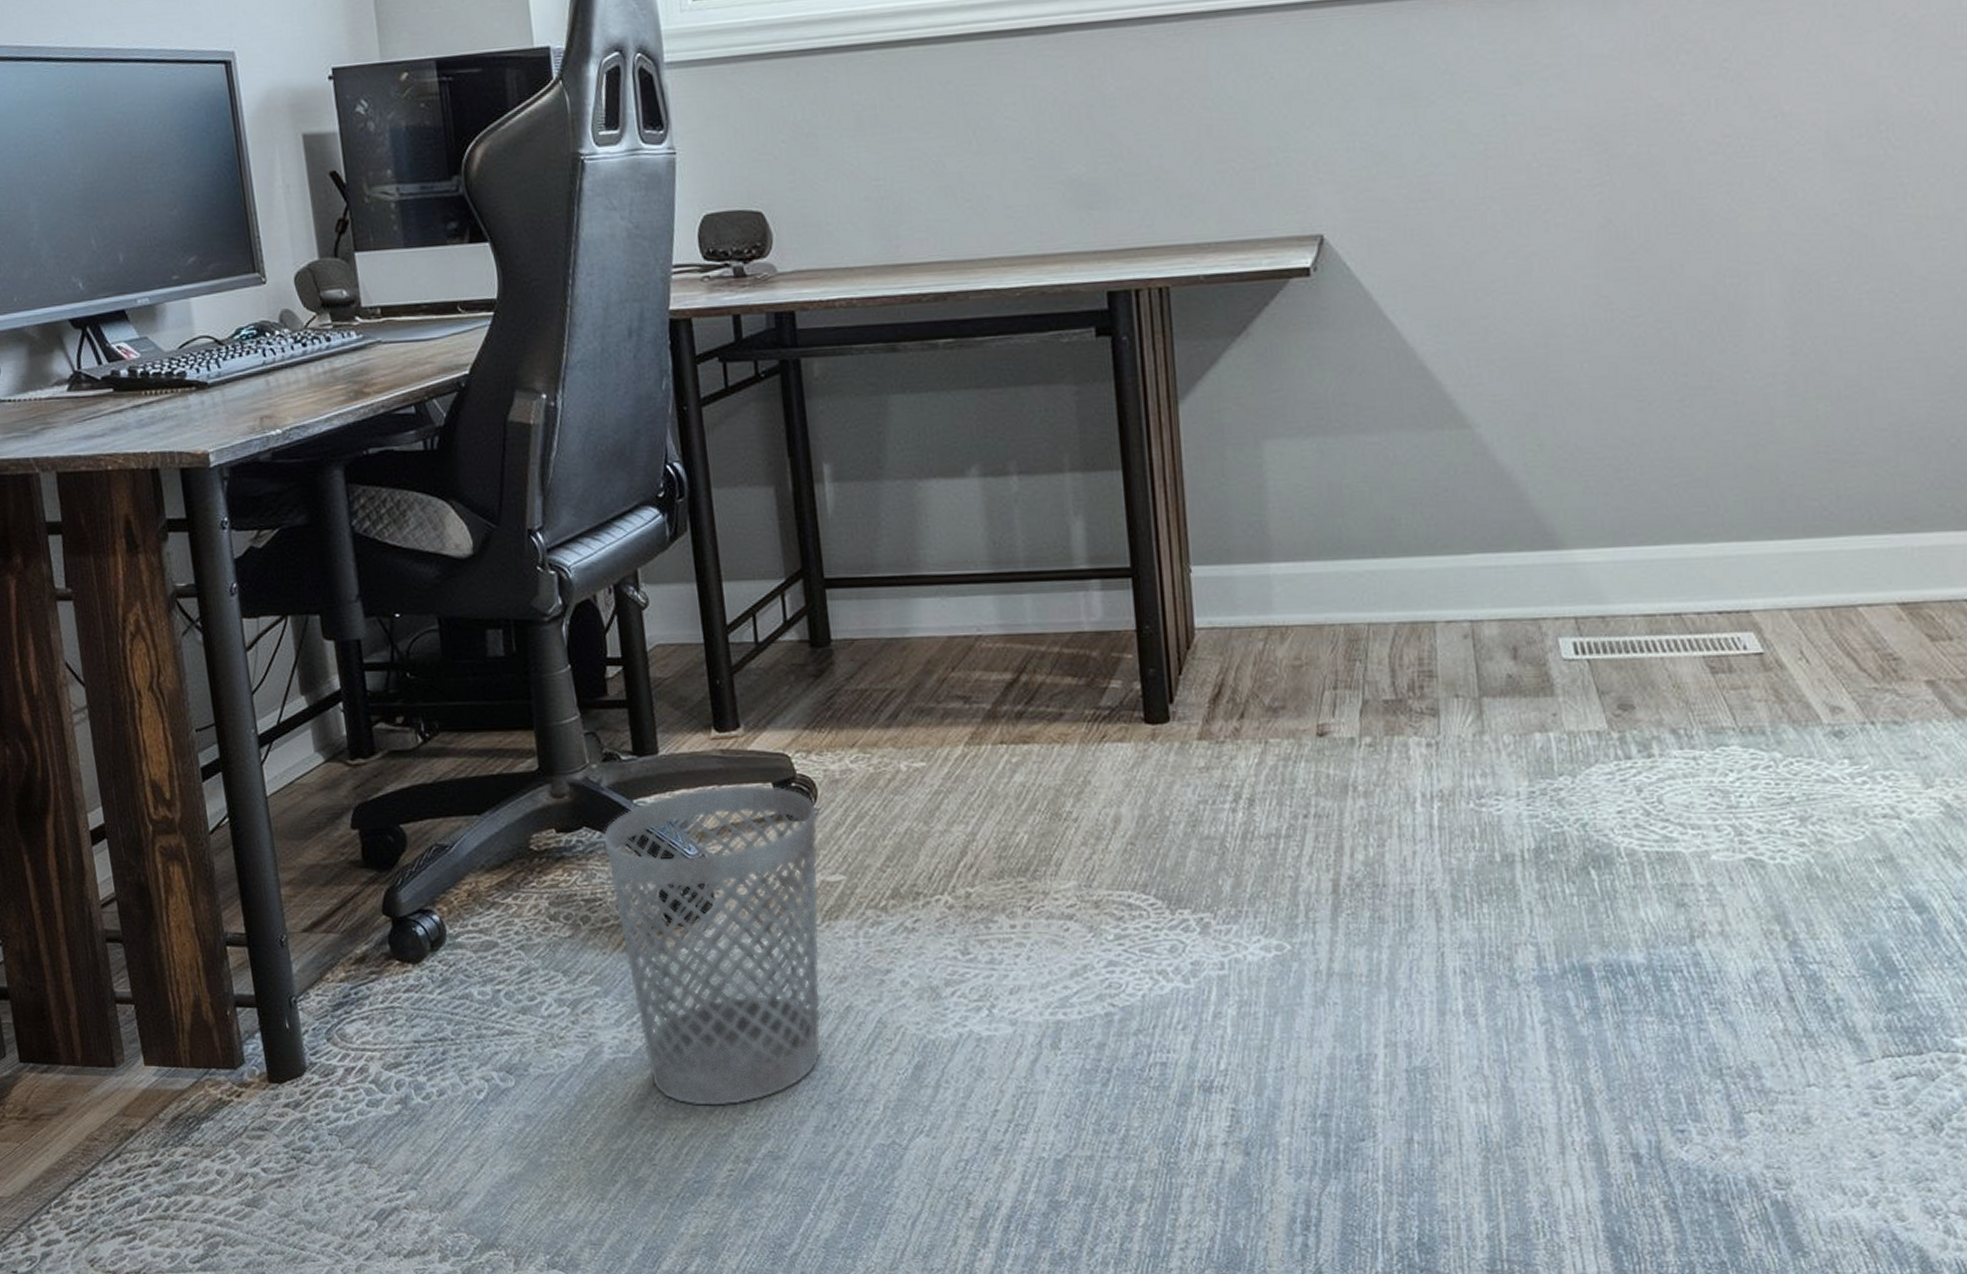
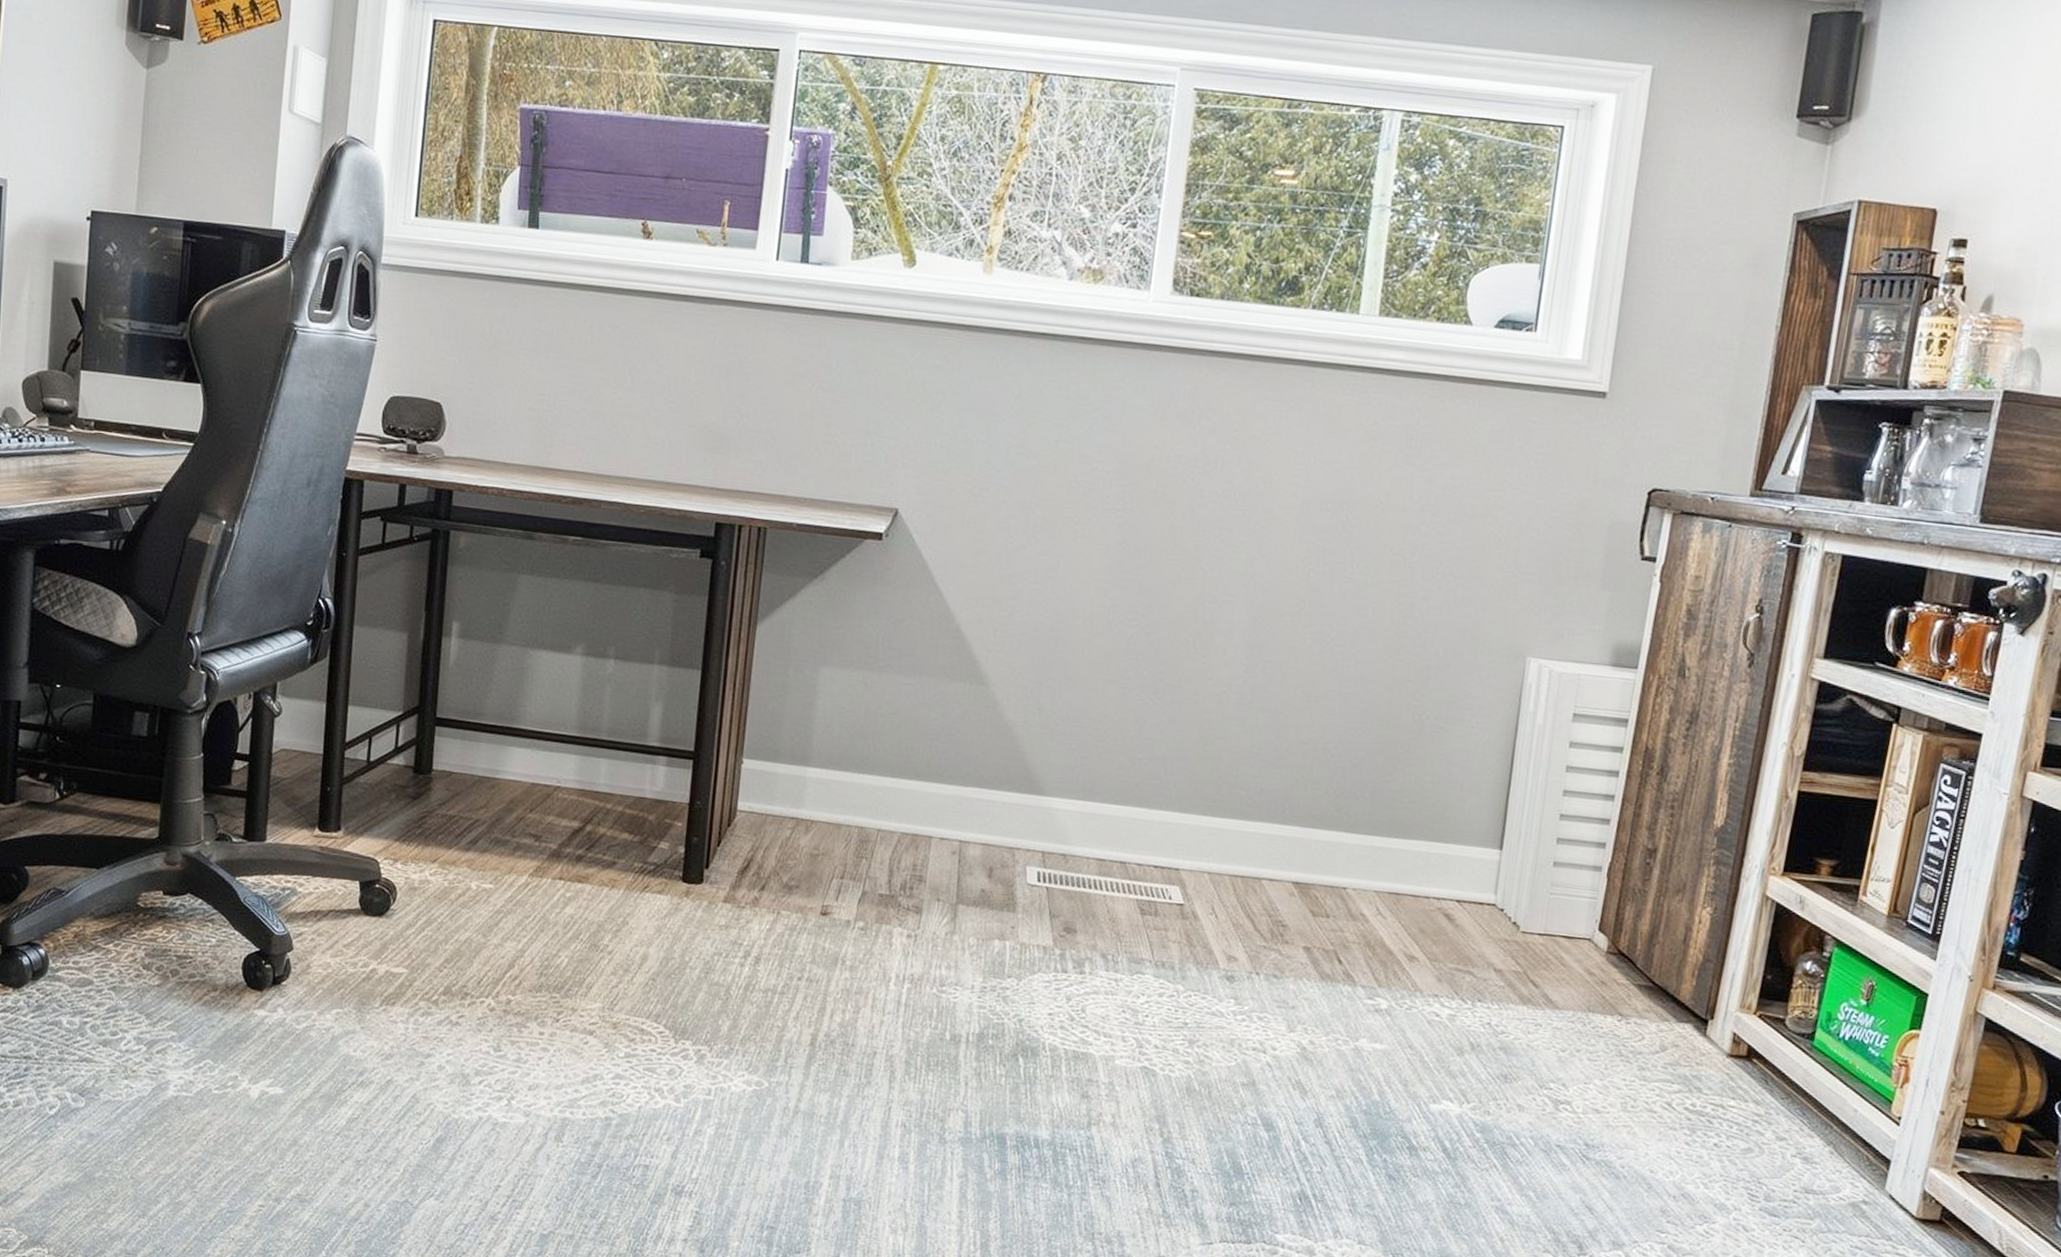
wastebasket: present [602,785,821,1106] -> none [202,876,393,1151]

